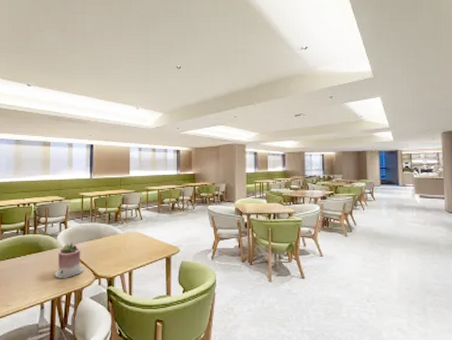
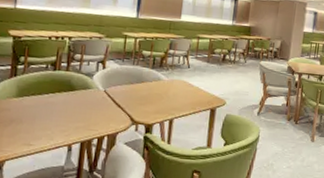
succulent planter: present [54,242,83,278] -> none [86,83,120,121]

